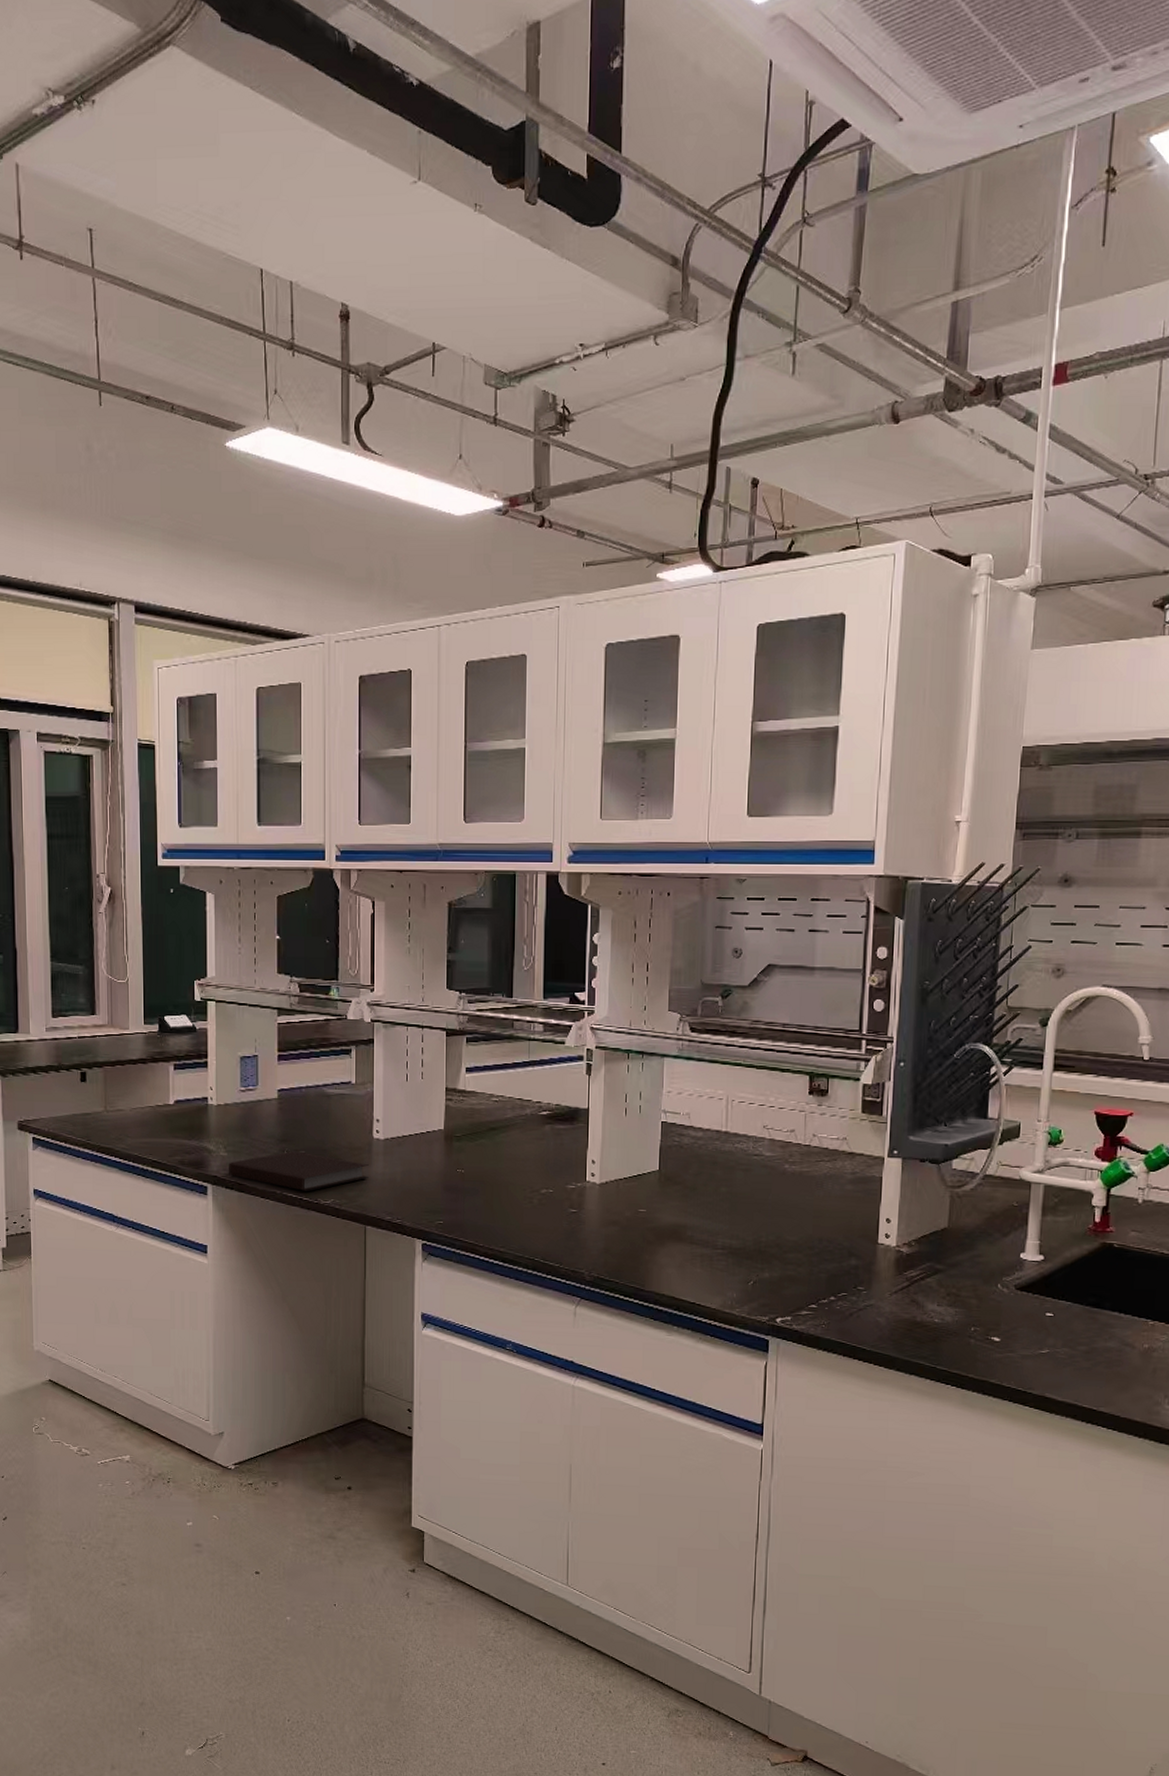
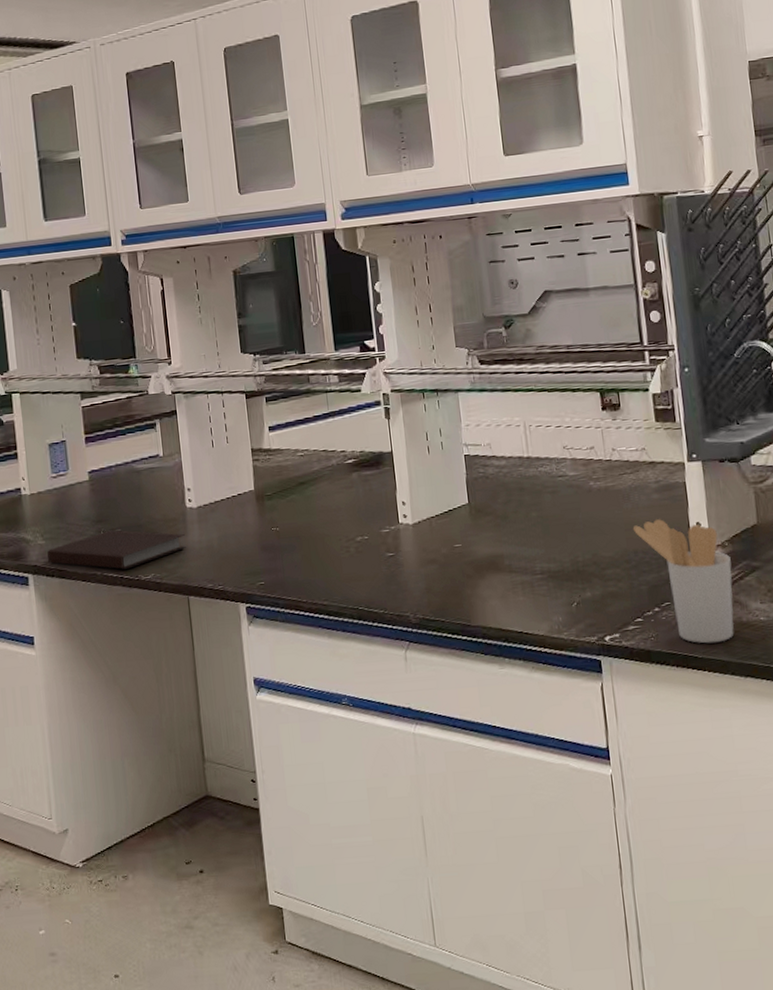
utensil holder: none [821,1210,915,1338] -> present [632,519,735,644]

